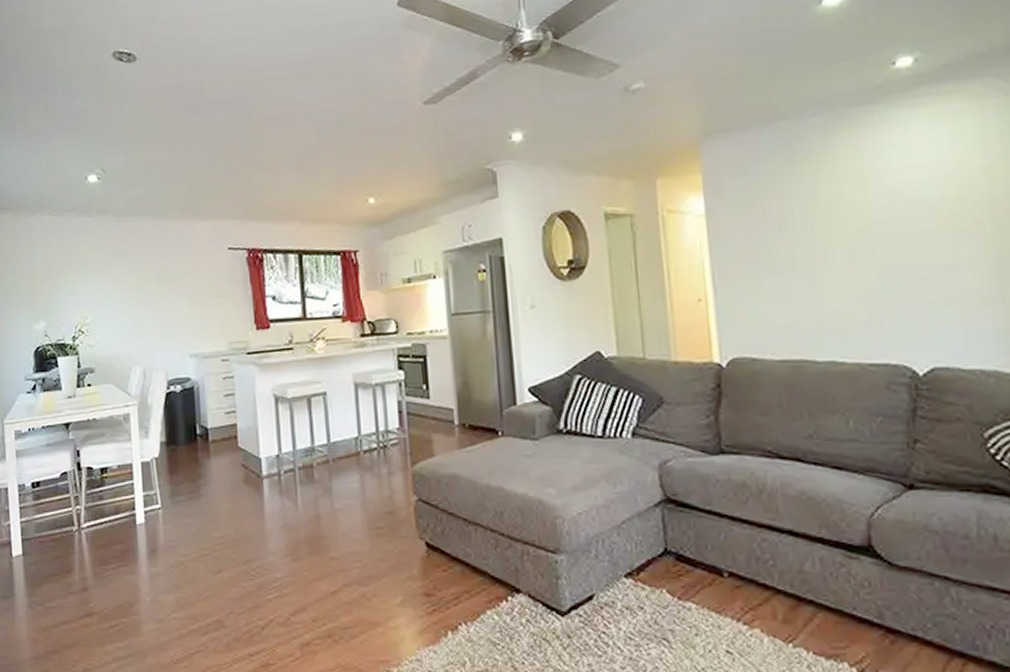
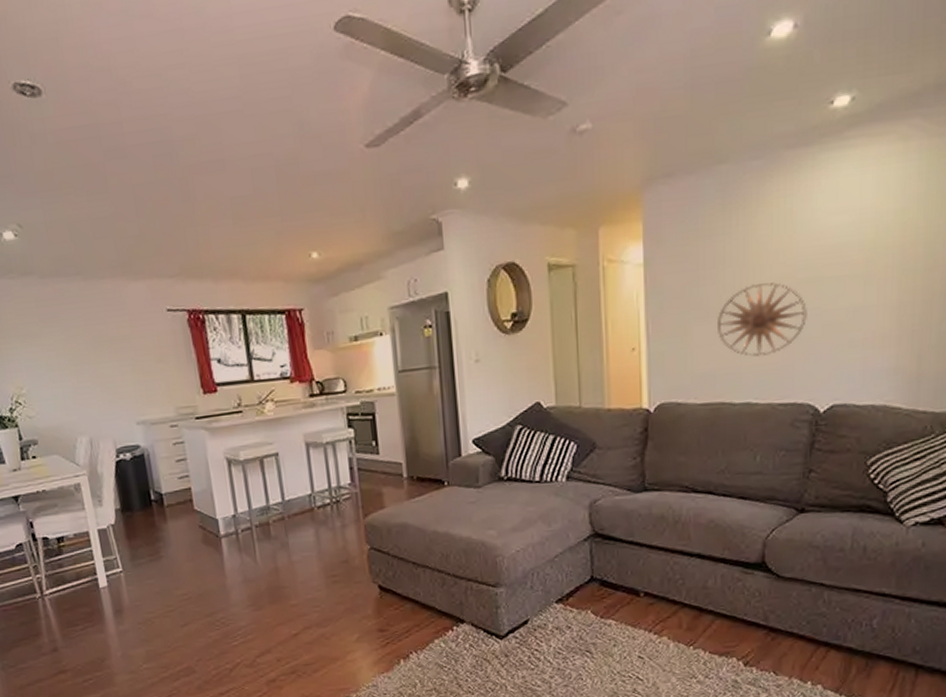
wall art: none [790,236,892,312] -> present [718,282,807,357]

